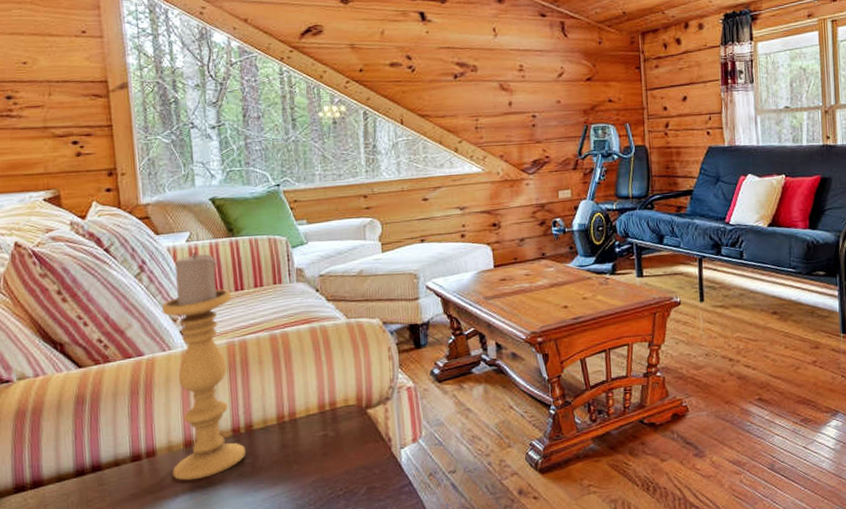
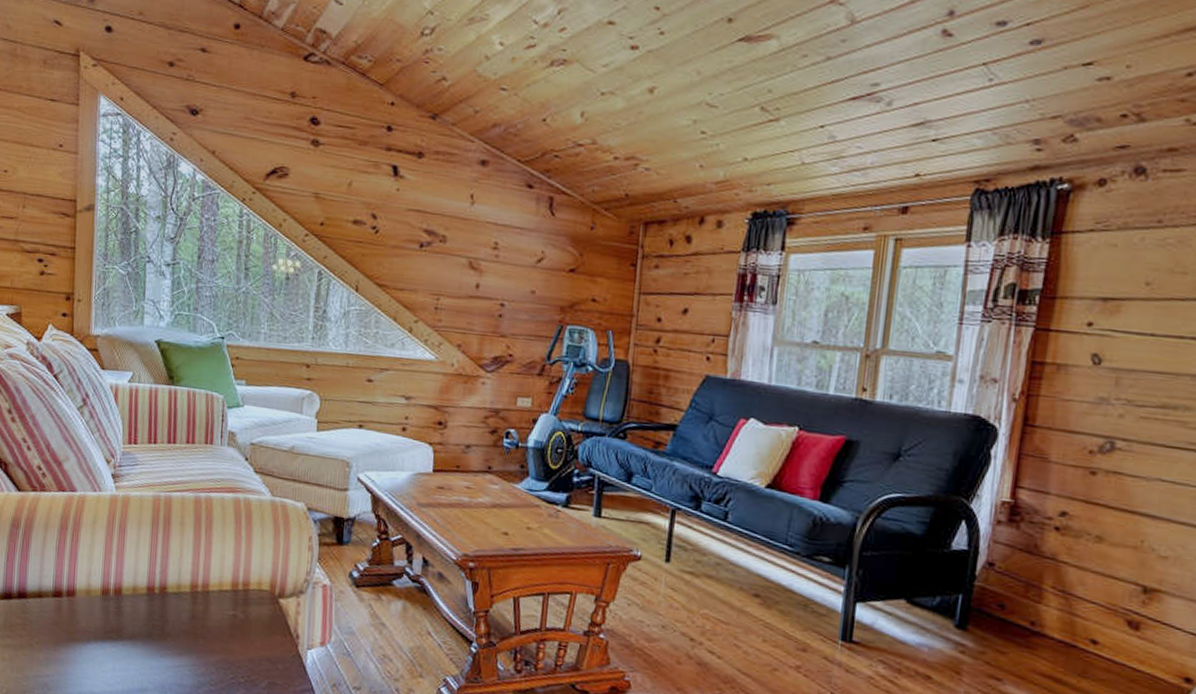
candle holder: present [161,252,246,481] -> none [88,395,163,631]

